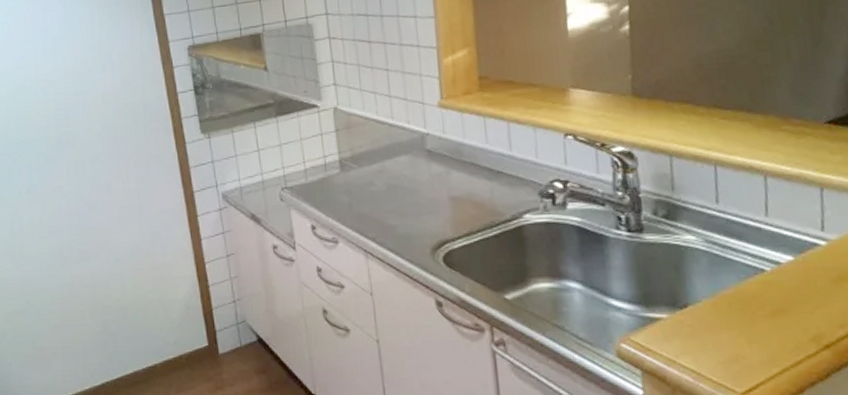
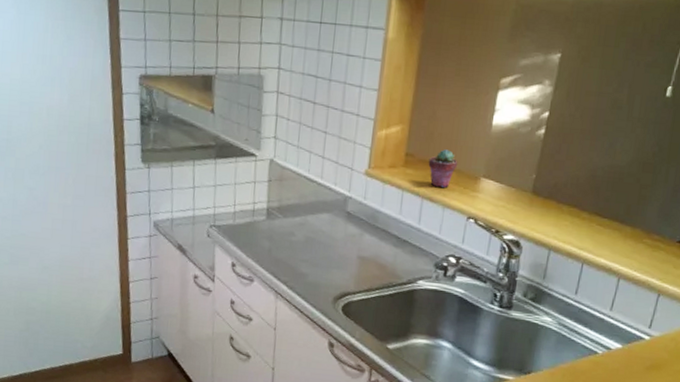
potted succulent: none [505,65,540,107] -> present [428,149,458,188]

